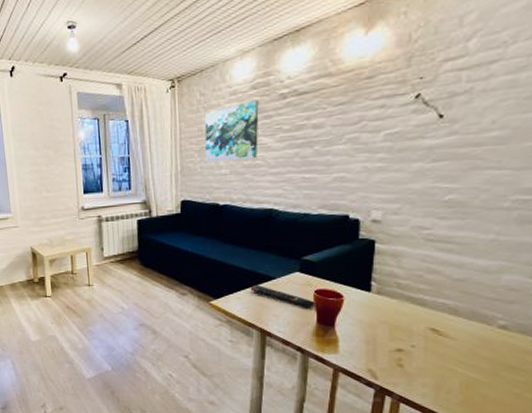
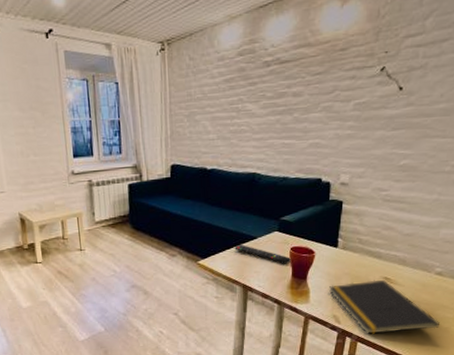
wall art: present [204,100,259,163] -> none [193,67,245,128]
notepad: none [361,331,507,395] -> present [328,280,439,334]

